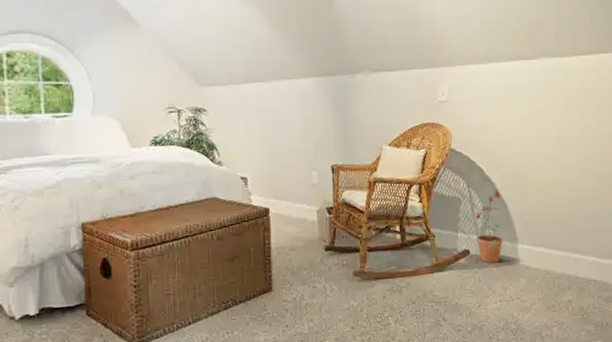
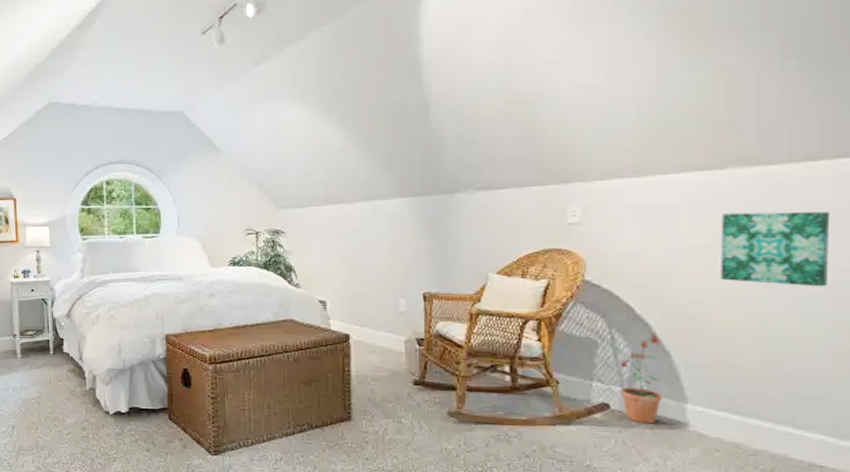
wall art: none [536,92,596,148] -> present [721,211,831,287]

